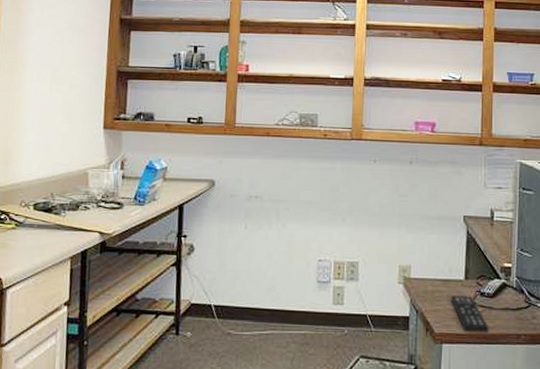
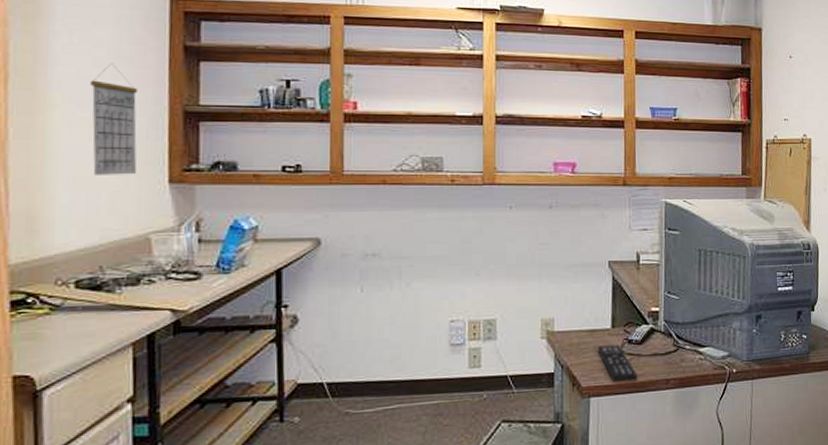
calendar: none [51,32,86,121] -> present [91,62,139,175]

